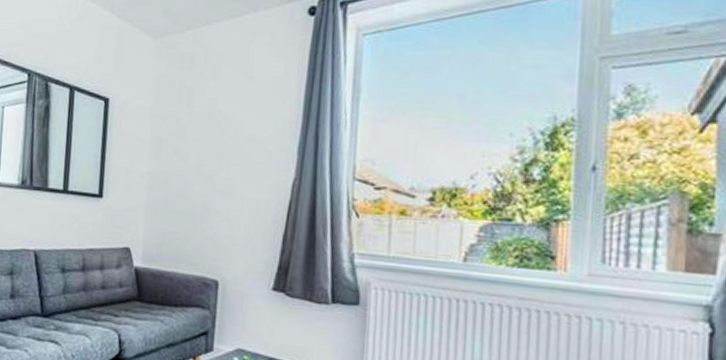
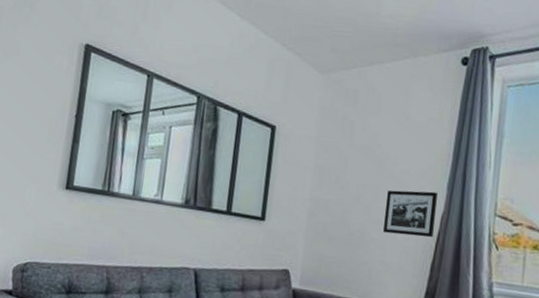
picture frame: none [228,157,287,208] -> present [383,190,438,238]

